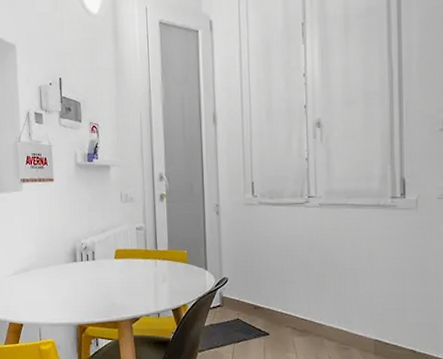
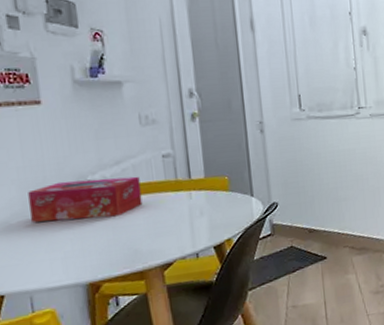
tissue box: none [42,242,120,274] -> present [28,176,143,222]

